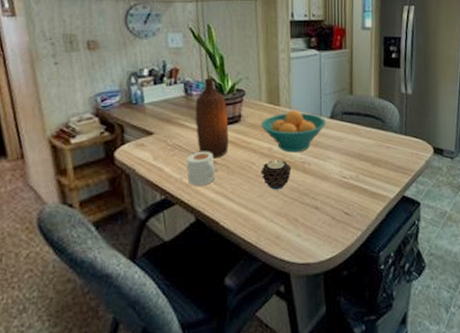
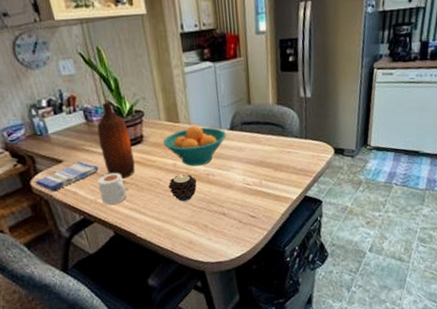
dish towel: none [119,135,190,166] -> present [35,161,99,192]

